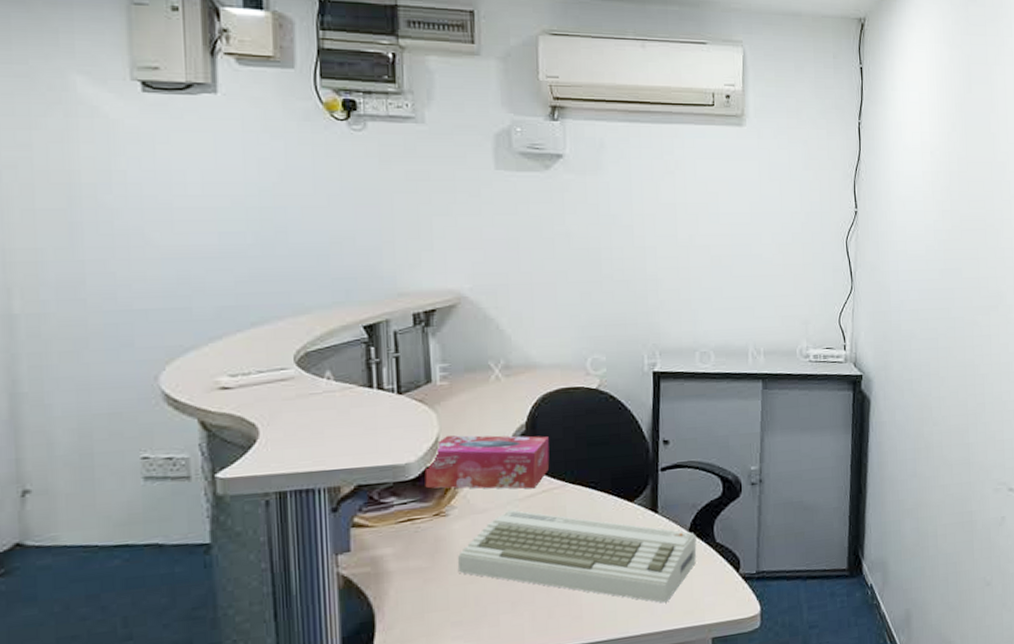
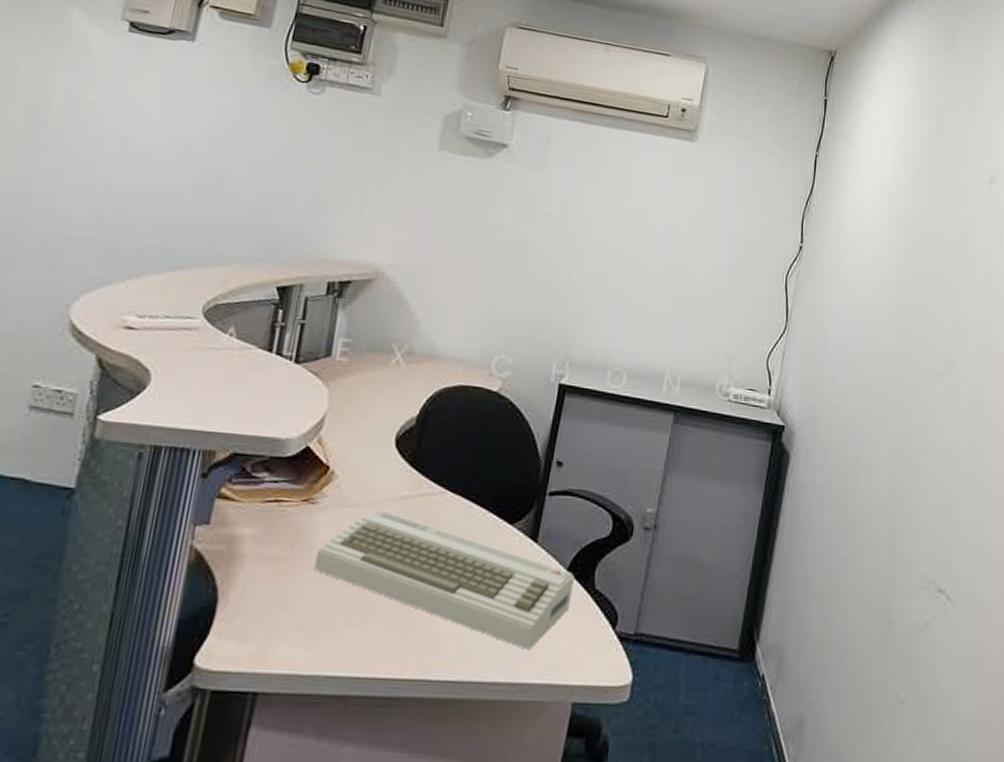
tissue box: present [424,435,550,489] -> none [300,415,438,490]

